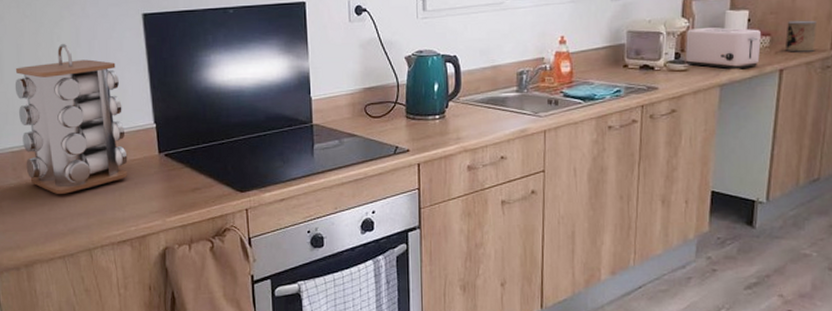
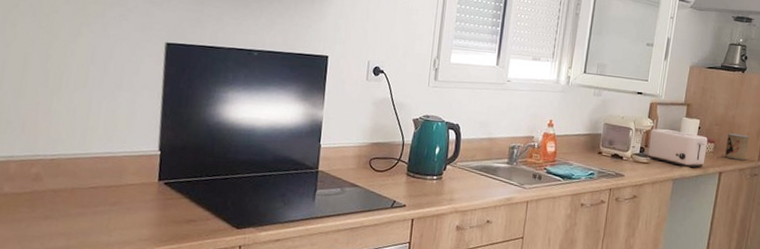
spice rack: present [14,43,128,194] -> none [9,58,130,212]

